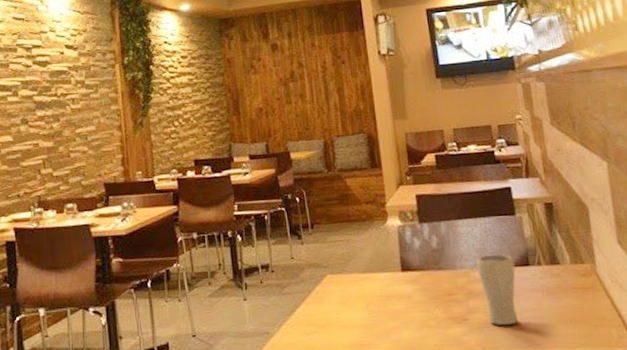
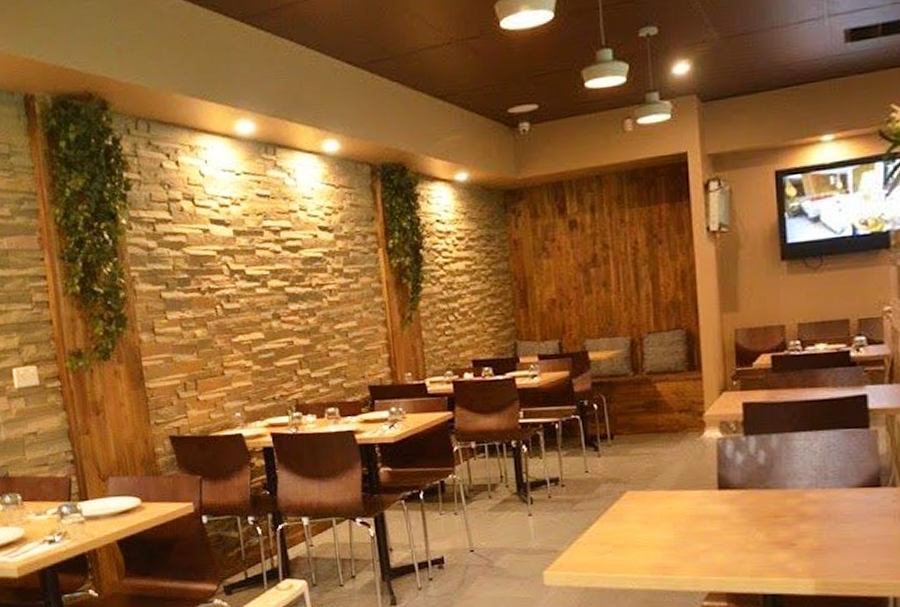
drinking glass: present [475,254,519,326] -> none [812,472,862,553]

